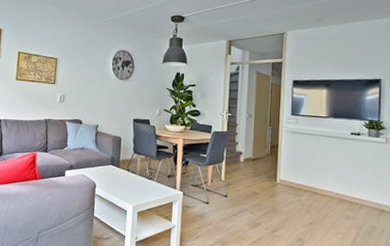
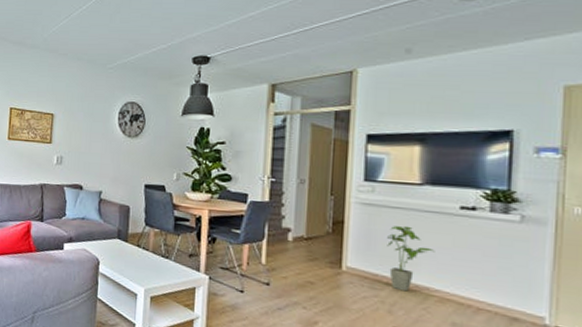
house plant: none [306,147,336,196] -> present [387,225,435,292]

